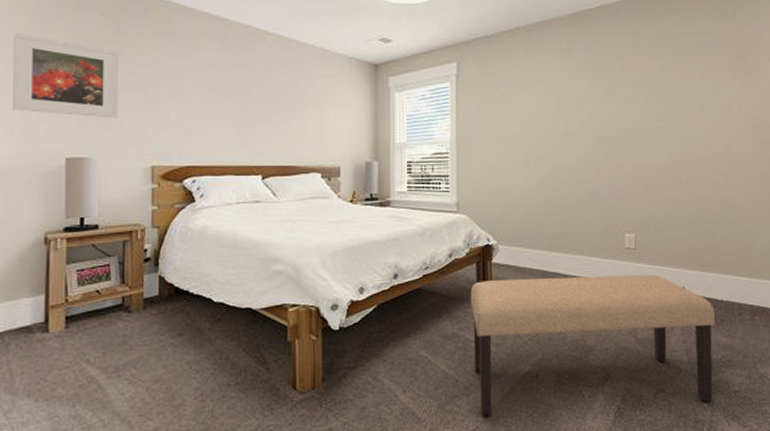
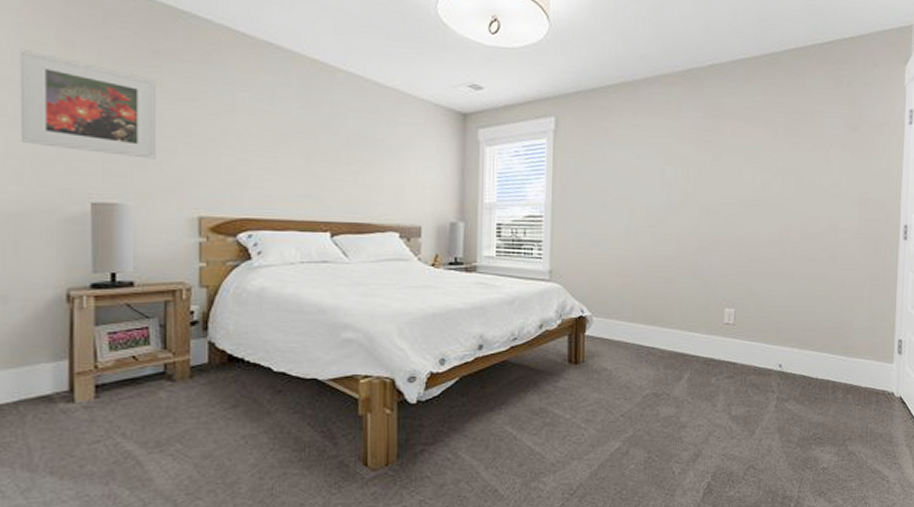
bench: present [470,274,716,416] -> none [560,351,810,493]

